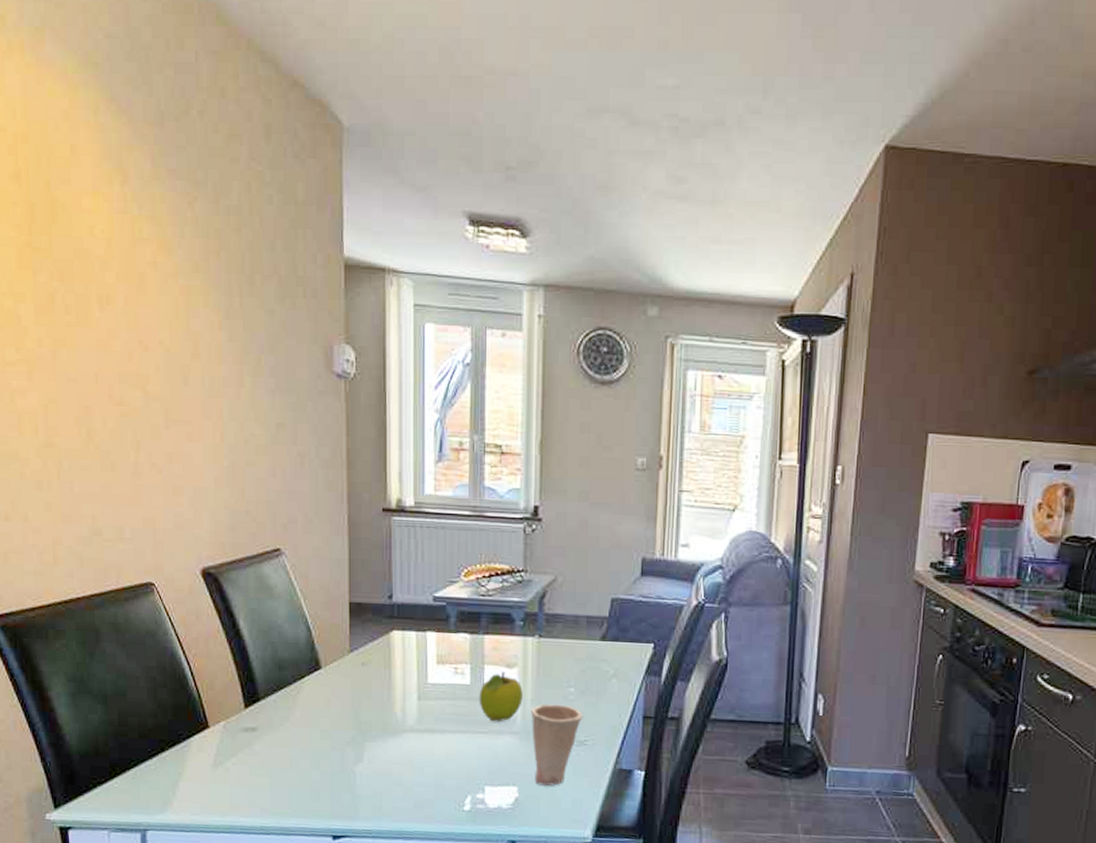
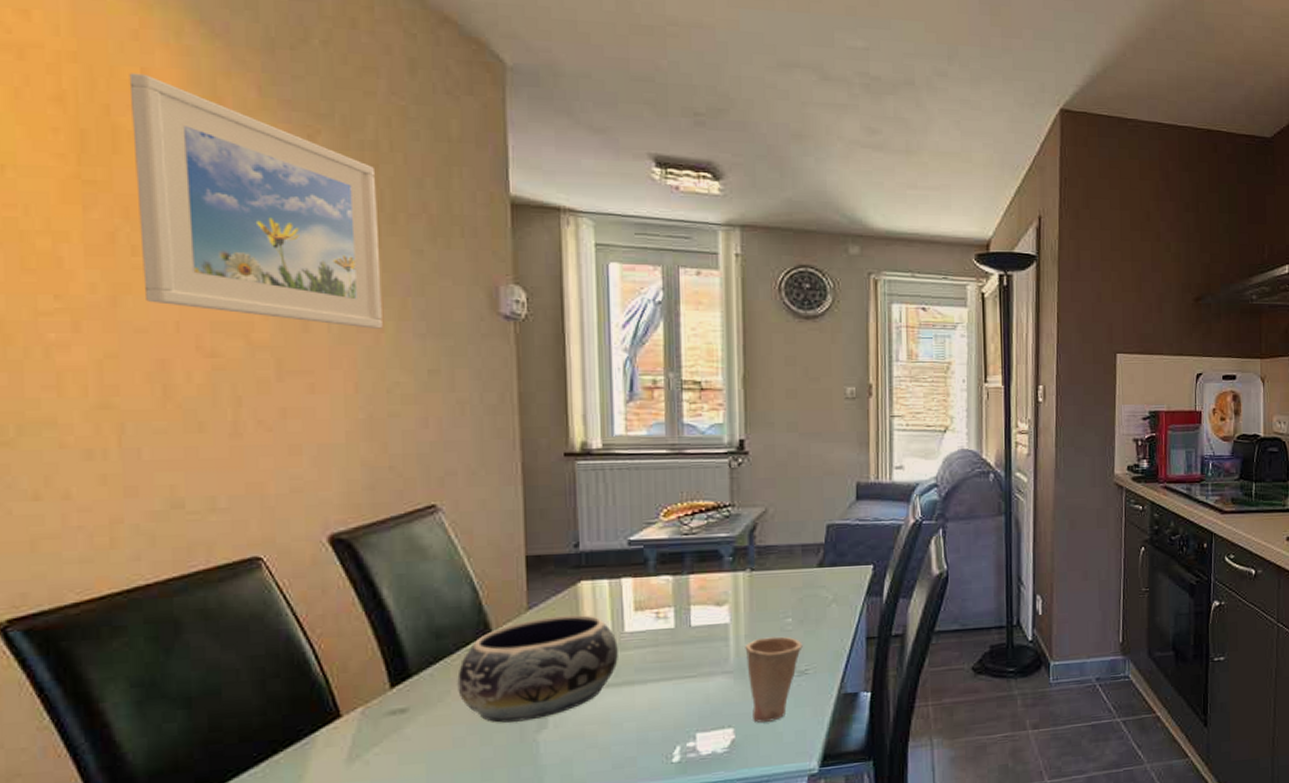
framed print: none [62,150,242,384] -> present [129,73,383,329]
decorative bowl: none [294,661,422,753] -> present [457,615,618,723]
fruit: present [479,671,523,722] -> none [685,610,735,664]

